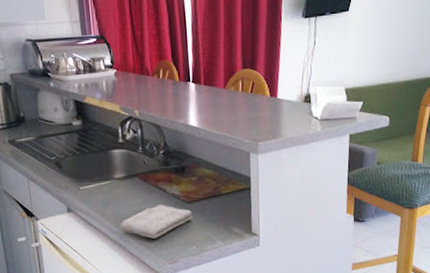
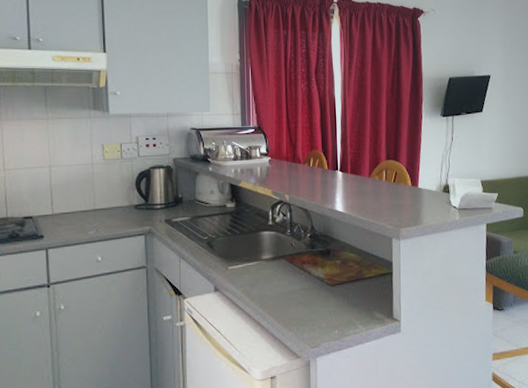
washcloth: present [119,204,193,240] -> none [264,286,336,322]

